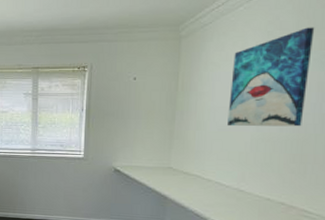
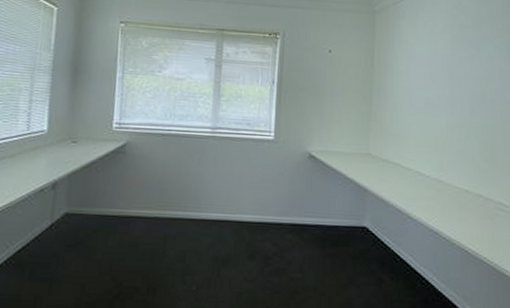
wall art: present [227,27,315,127] -> none [423,15,493,113]

